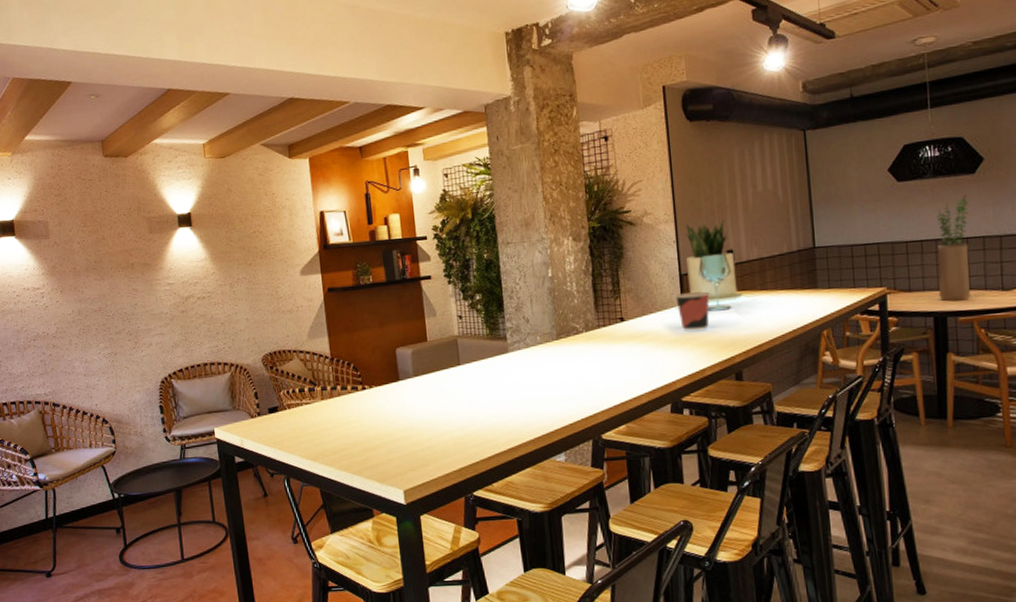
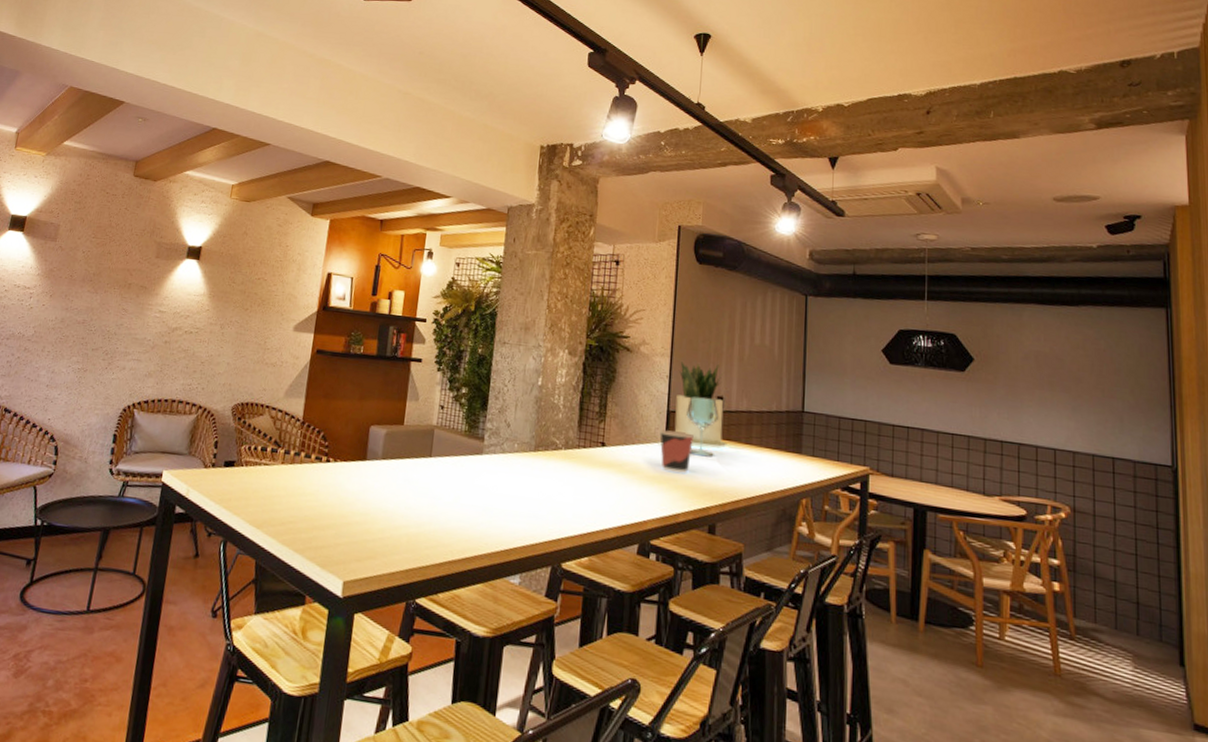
vase: present [936,193,971,301] -> none [921,389,957,498]

